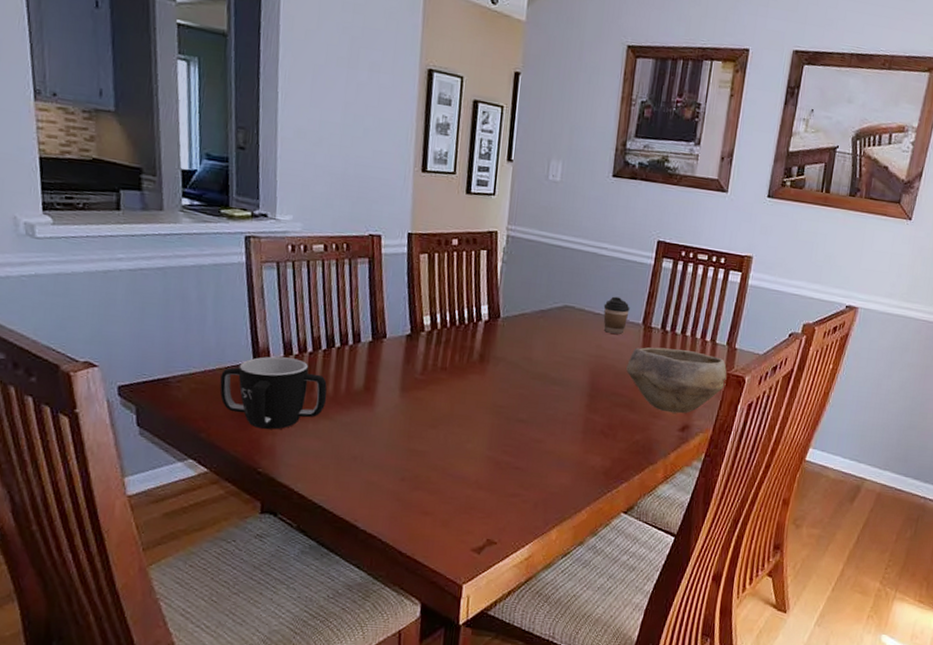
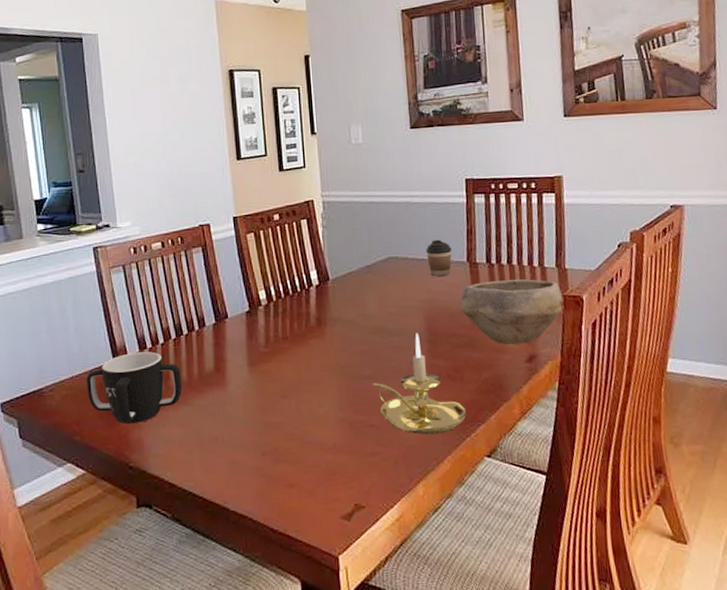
candle holder: none [525,385,612,485] -> present [372,333,466,435]

